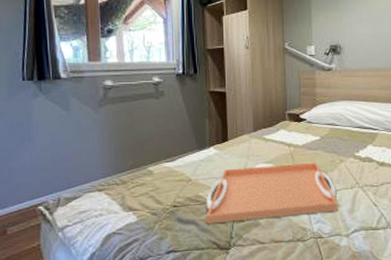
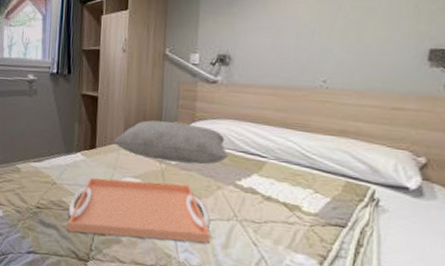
cushion: none [244,108,346,144] -> present [113,120,228,165]

